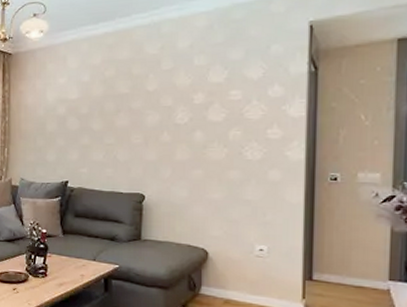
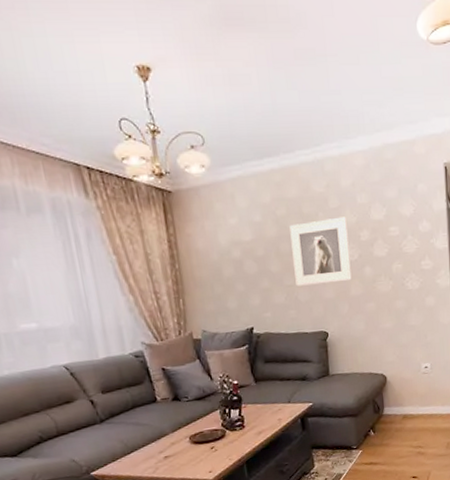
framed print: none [116,78,179,146] -> present [289,216,352,286]

